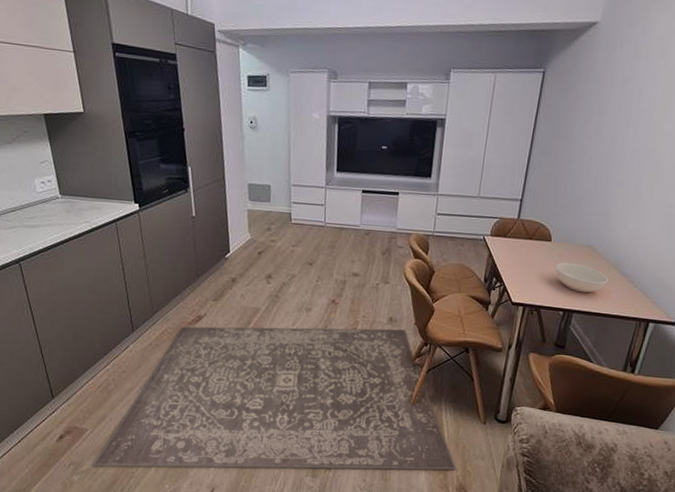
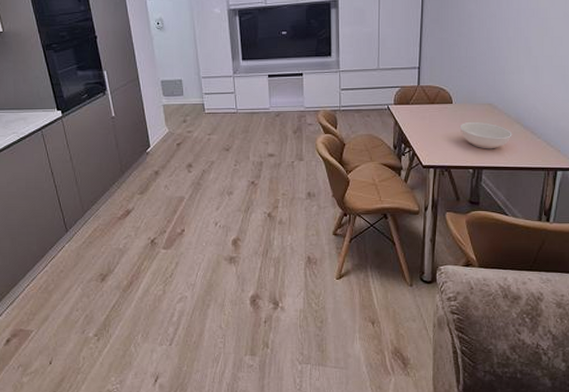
rug: present [93,326,457,470] -> none [40,203,390,367]

